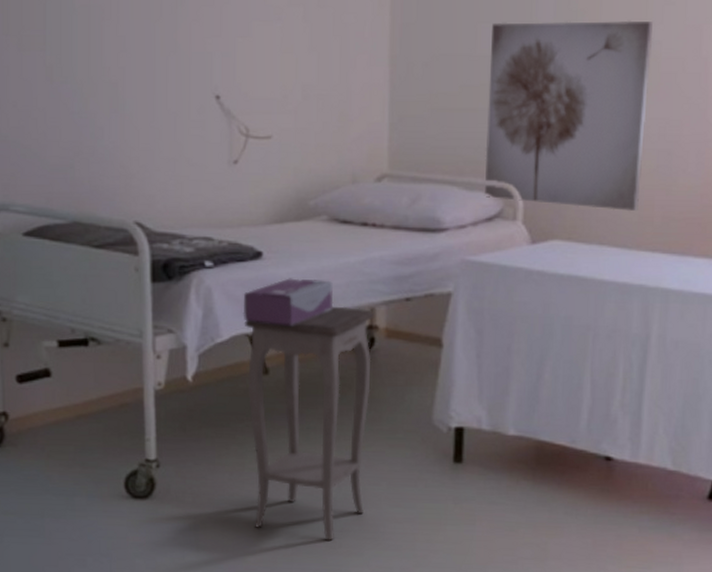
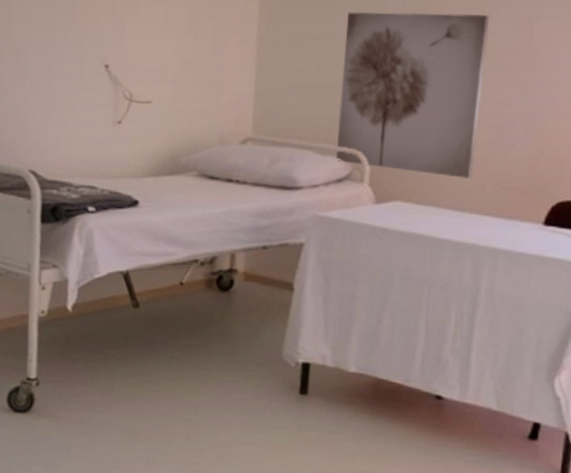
tissue box: present [243,278,334,325] -> none [119,224,199,266]
accent table: present [244,306,375,542] -> none [119,250,235,460]

